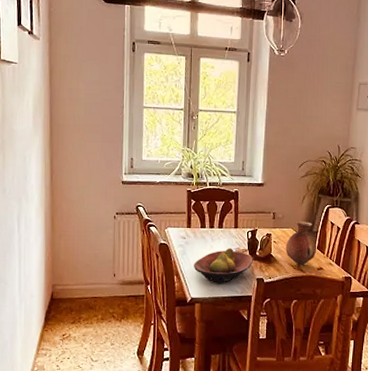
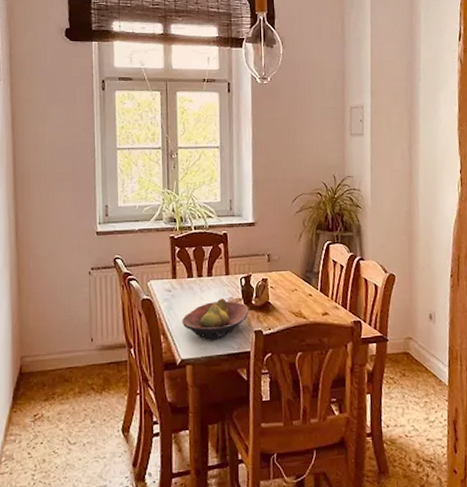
vase: present [286,221,317,266] -> none [284,262,320,312]

